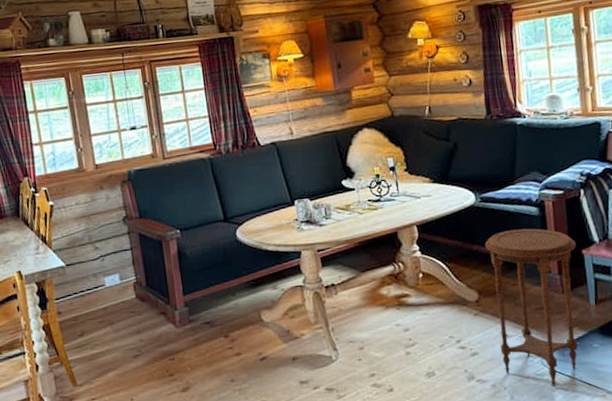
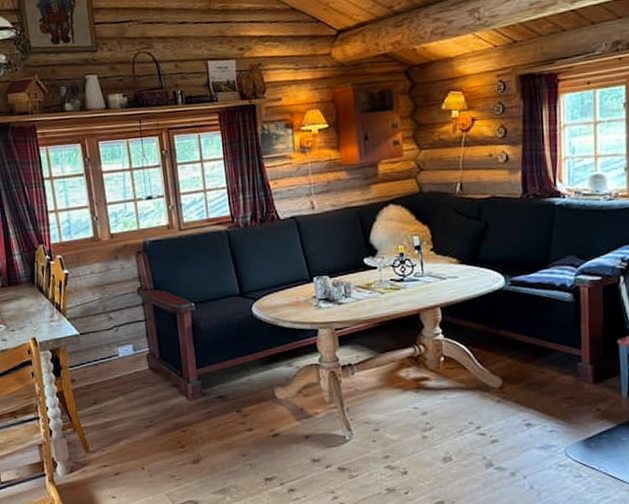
side table: present [484,228,578,388] -> none [512,315,611,480]

